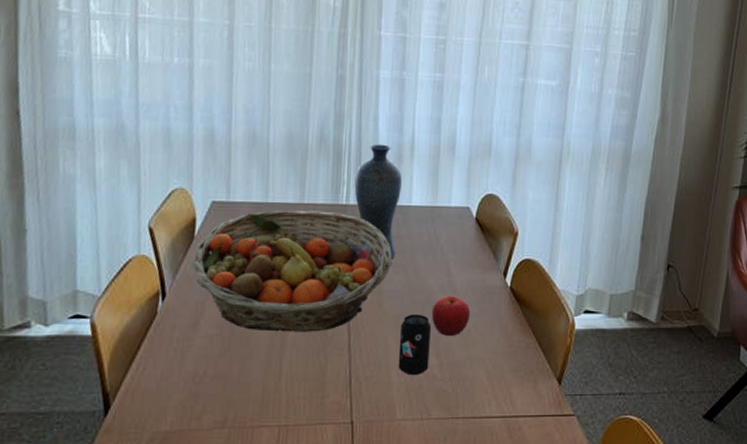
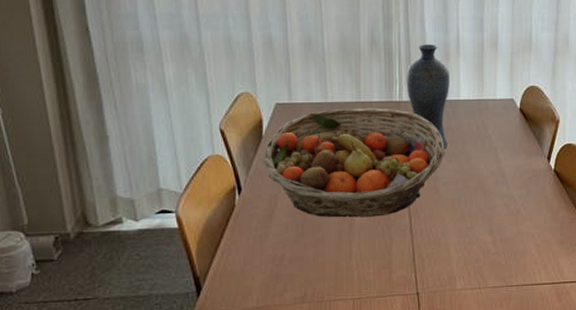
beverage can: present [398,314,431,376] -> none [456,197,484,251]
fruit: present [431,295,470,336] -> none [483,179,518,215]

